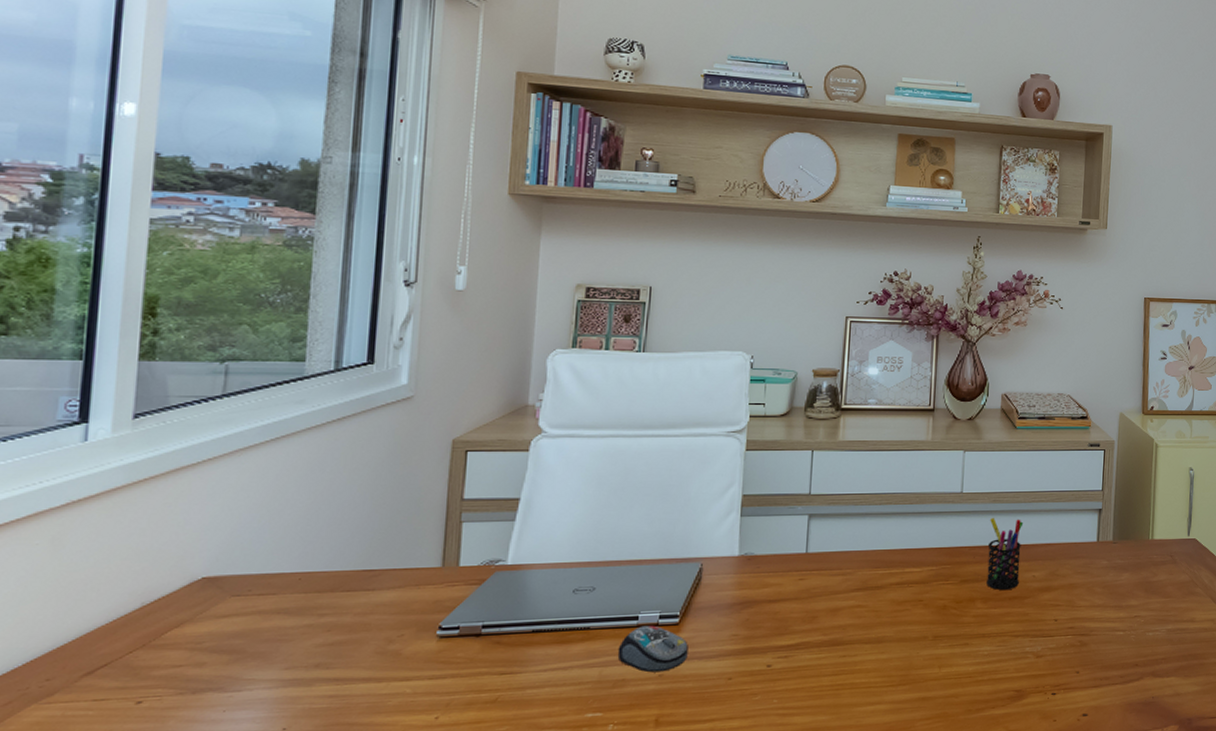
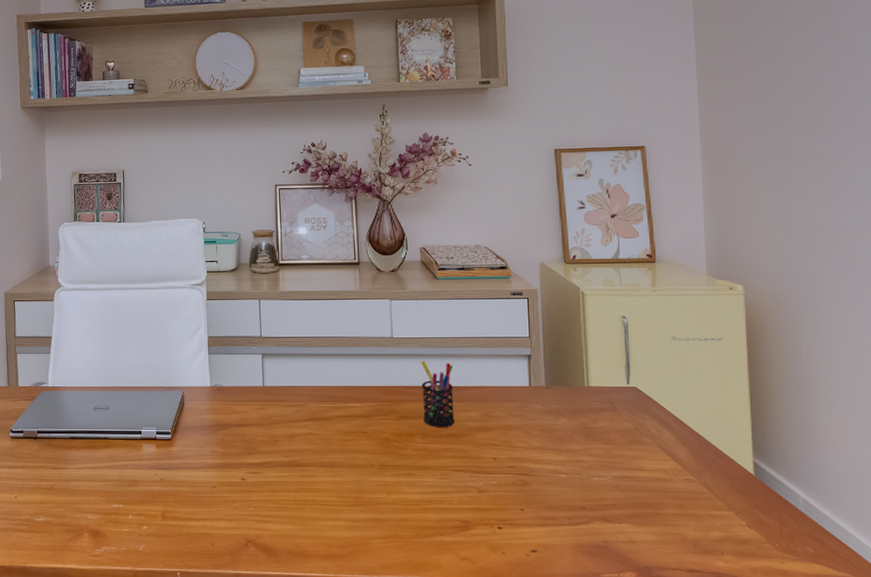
computer mouse: present [617,625,688,673] -> none [129,439,180,477]

